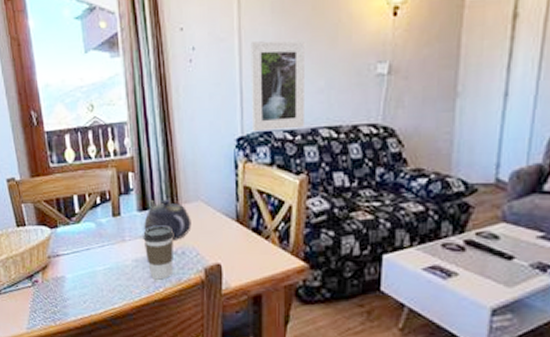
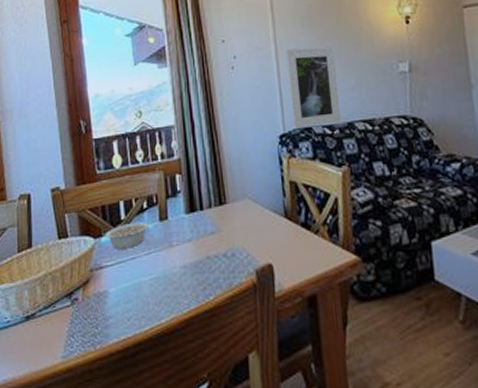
legume: none [60,216,108,240] -> present [105,222,155,249]
coffee cup: present [143,225,174,280] -> none [191,227,224,287]
teapot: present [144,199,191,240] -> none [192,199,240,242]

